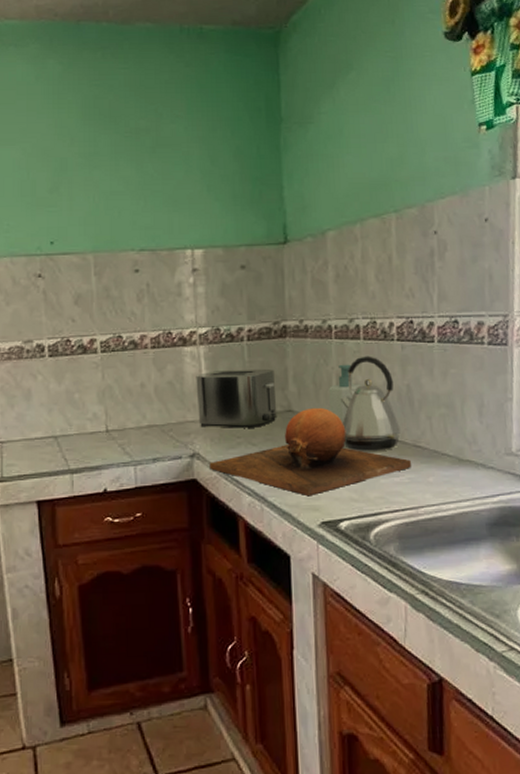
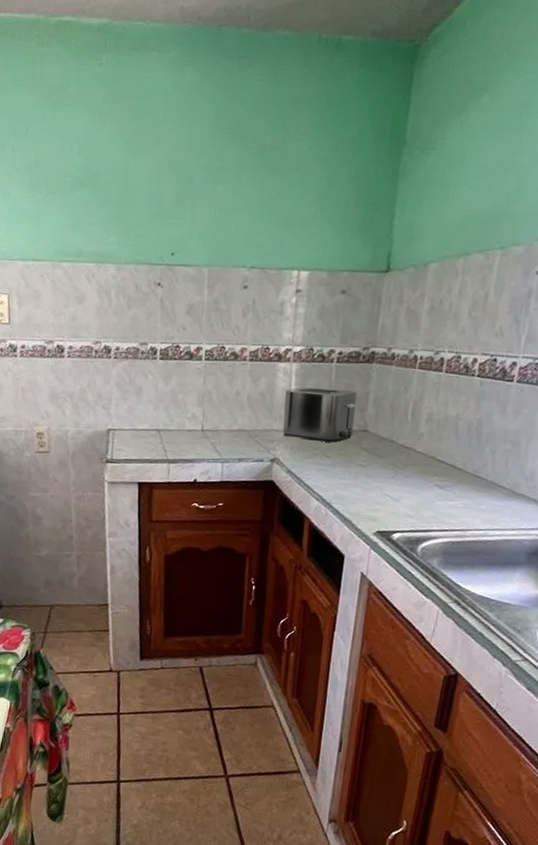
chopping board: present [209,407,411,497] -> none [286,430,468,508]
soap bottle: present [329,364,362,423] -> none [402,393,436,447]
kettle: present [340,356,401,452] -> none [409,388,466,477]

